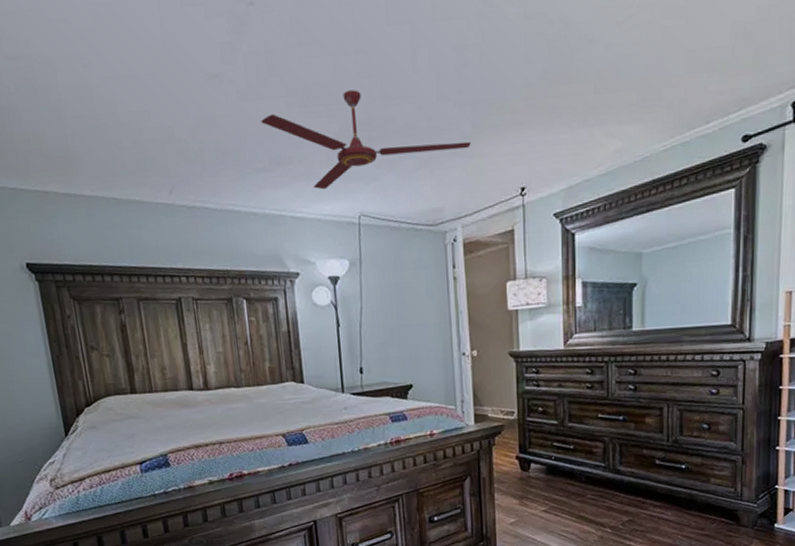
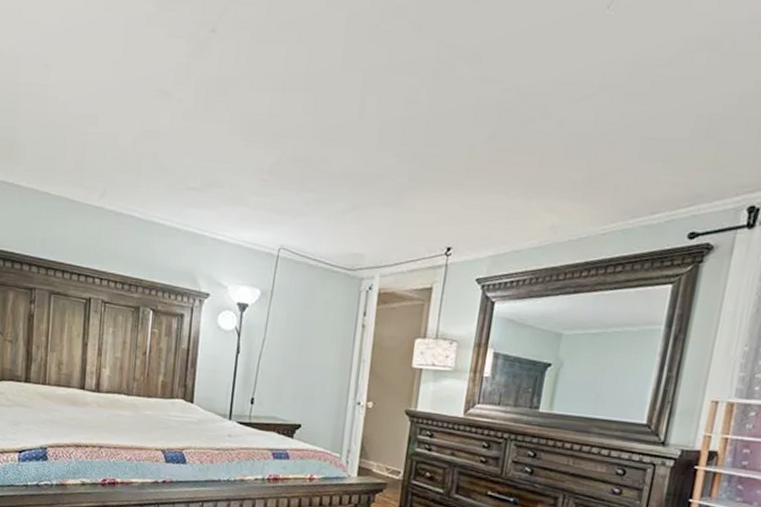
ceiling fan: present [261,90,471,190] -> none [201,126,404,218]

